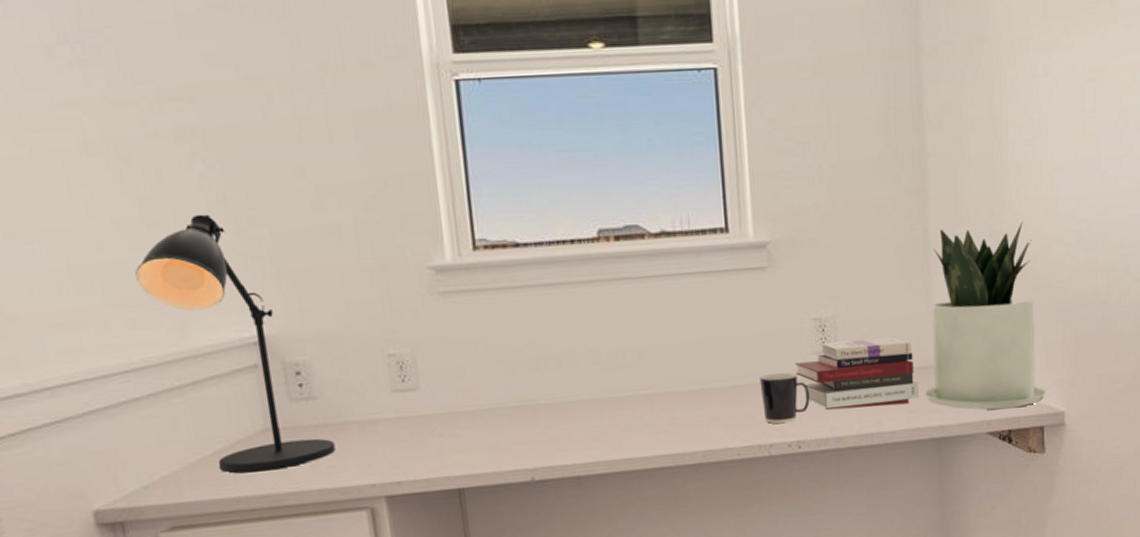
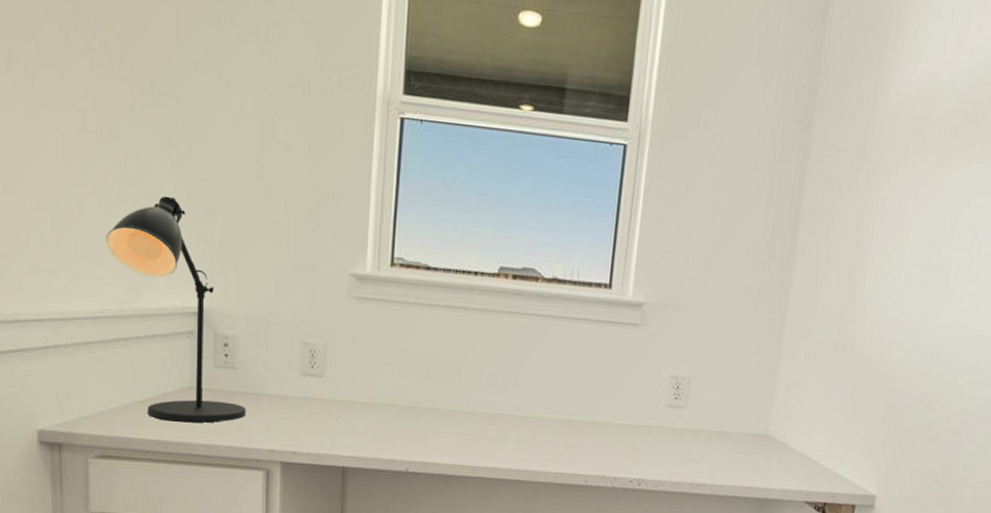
mug: present [759,373,810,424] -> none [613,417,657,462]
books: present [795,337,919,411] -> none [647,397,753,464]
planter: present [924,221,1048,410] -> none [756,318,875,485]

